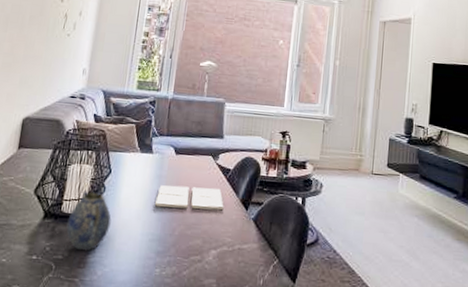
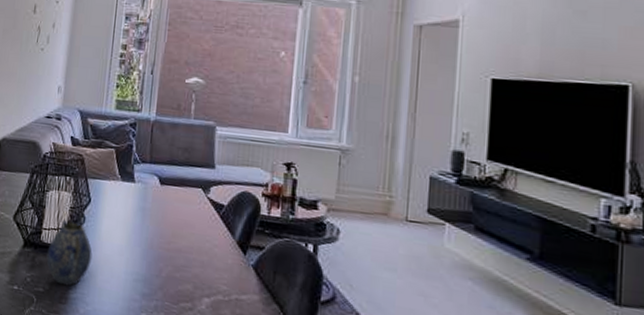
drink coaster: present [154,185,224,211] -> none [138,219,218,253]

